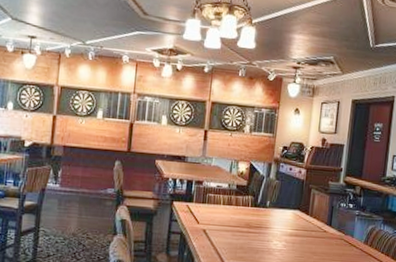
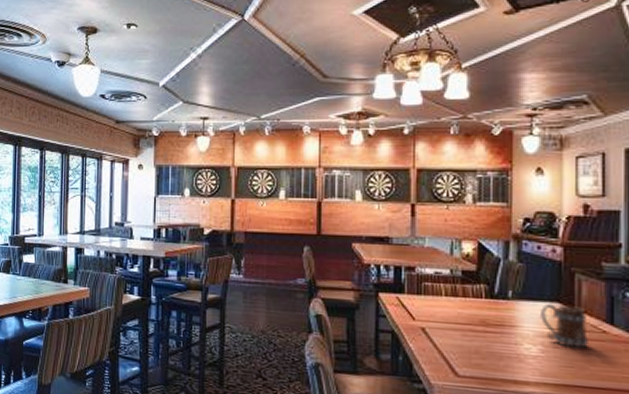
beer mug: none [285,211,316,244] -> present [539,304,588,349]

